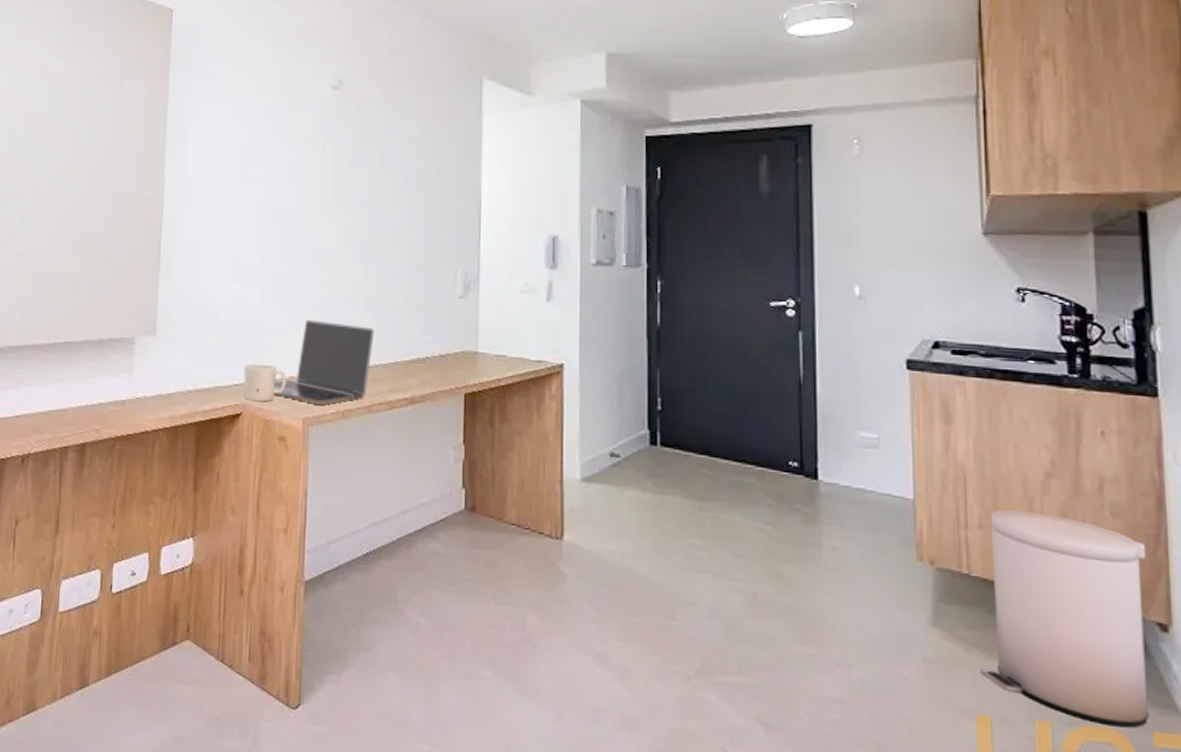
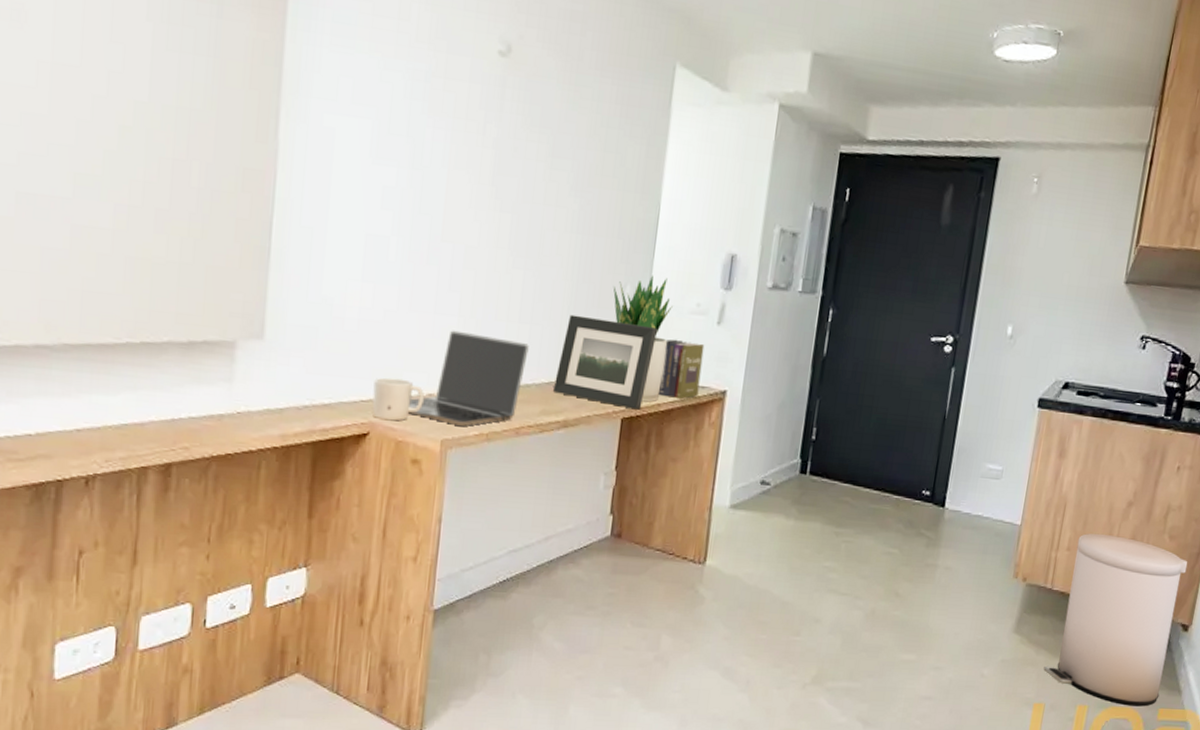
picture frame: none [398,300,491,385] -> present [552,314,658,410]
planter: none [445,260,502,378] -> present [613,275,673,403]
books: none [496,317,537,374] -> present [658,339,705,400]

